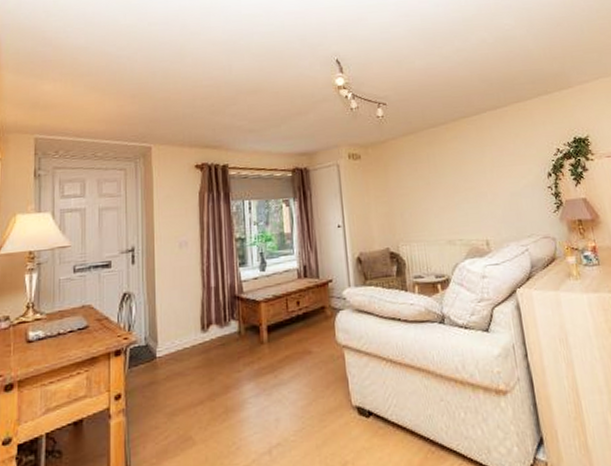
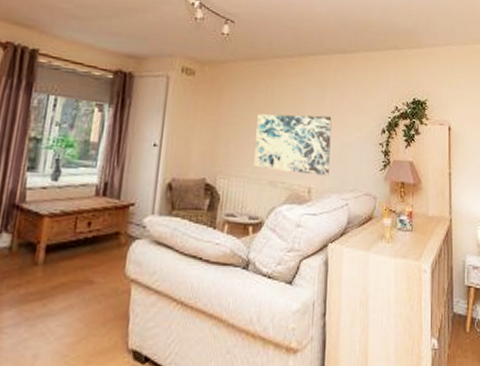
wall art: none [423,171,504,230] -> present [254,113,332,176]

